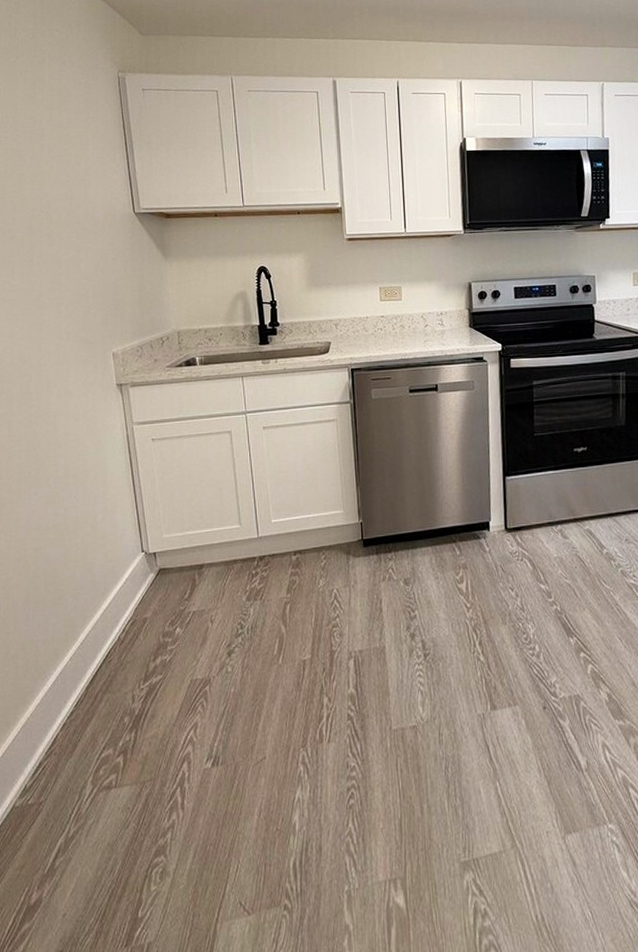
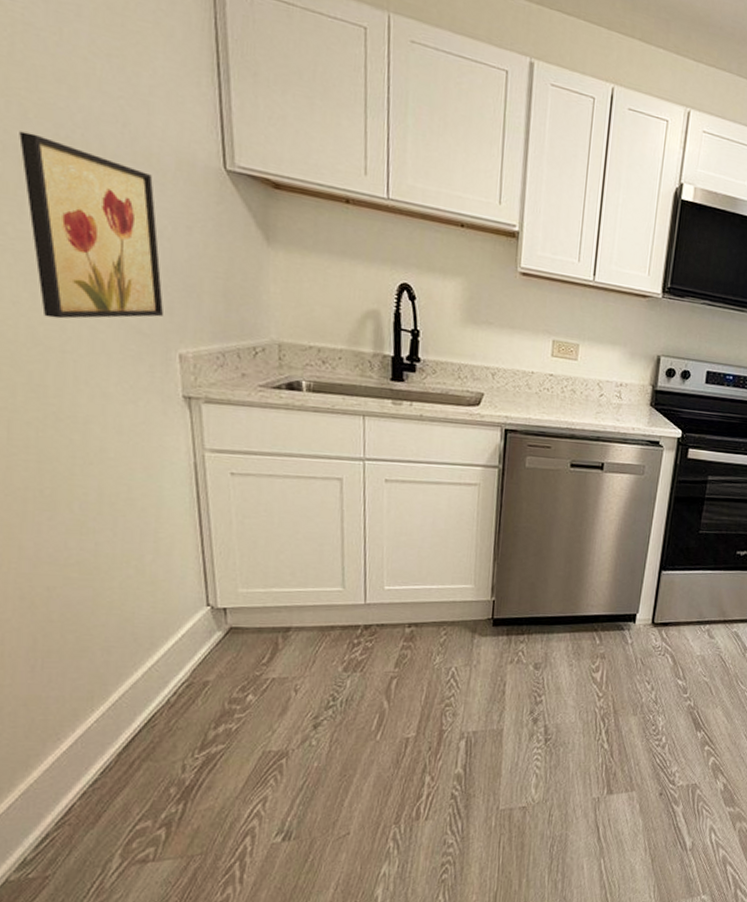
wall art: none [11,219,102,343] -> present [19,131,164,319]

